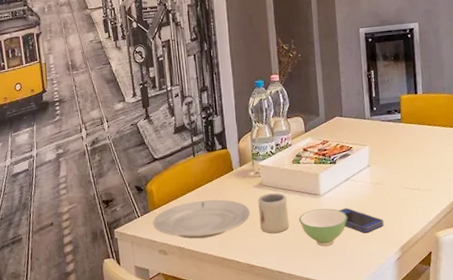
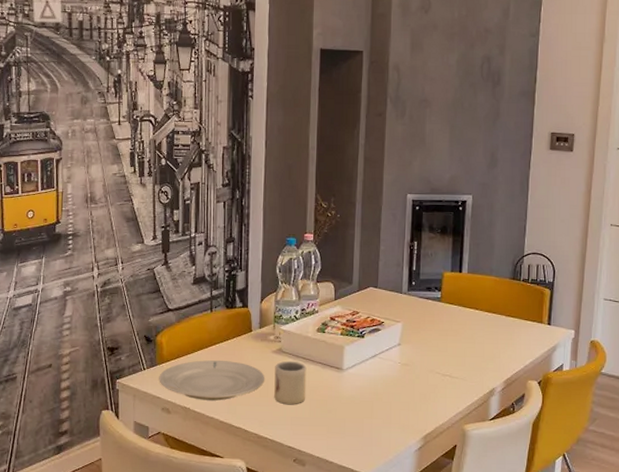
bowl: present [298,208,348,246] -> none [316,384,370,425]
mobile phone: present [339,208,384,233] -> none [361,387,409,416]

